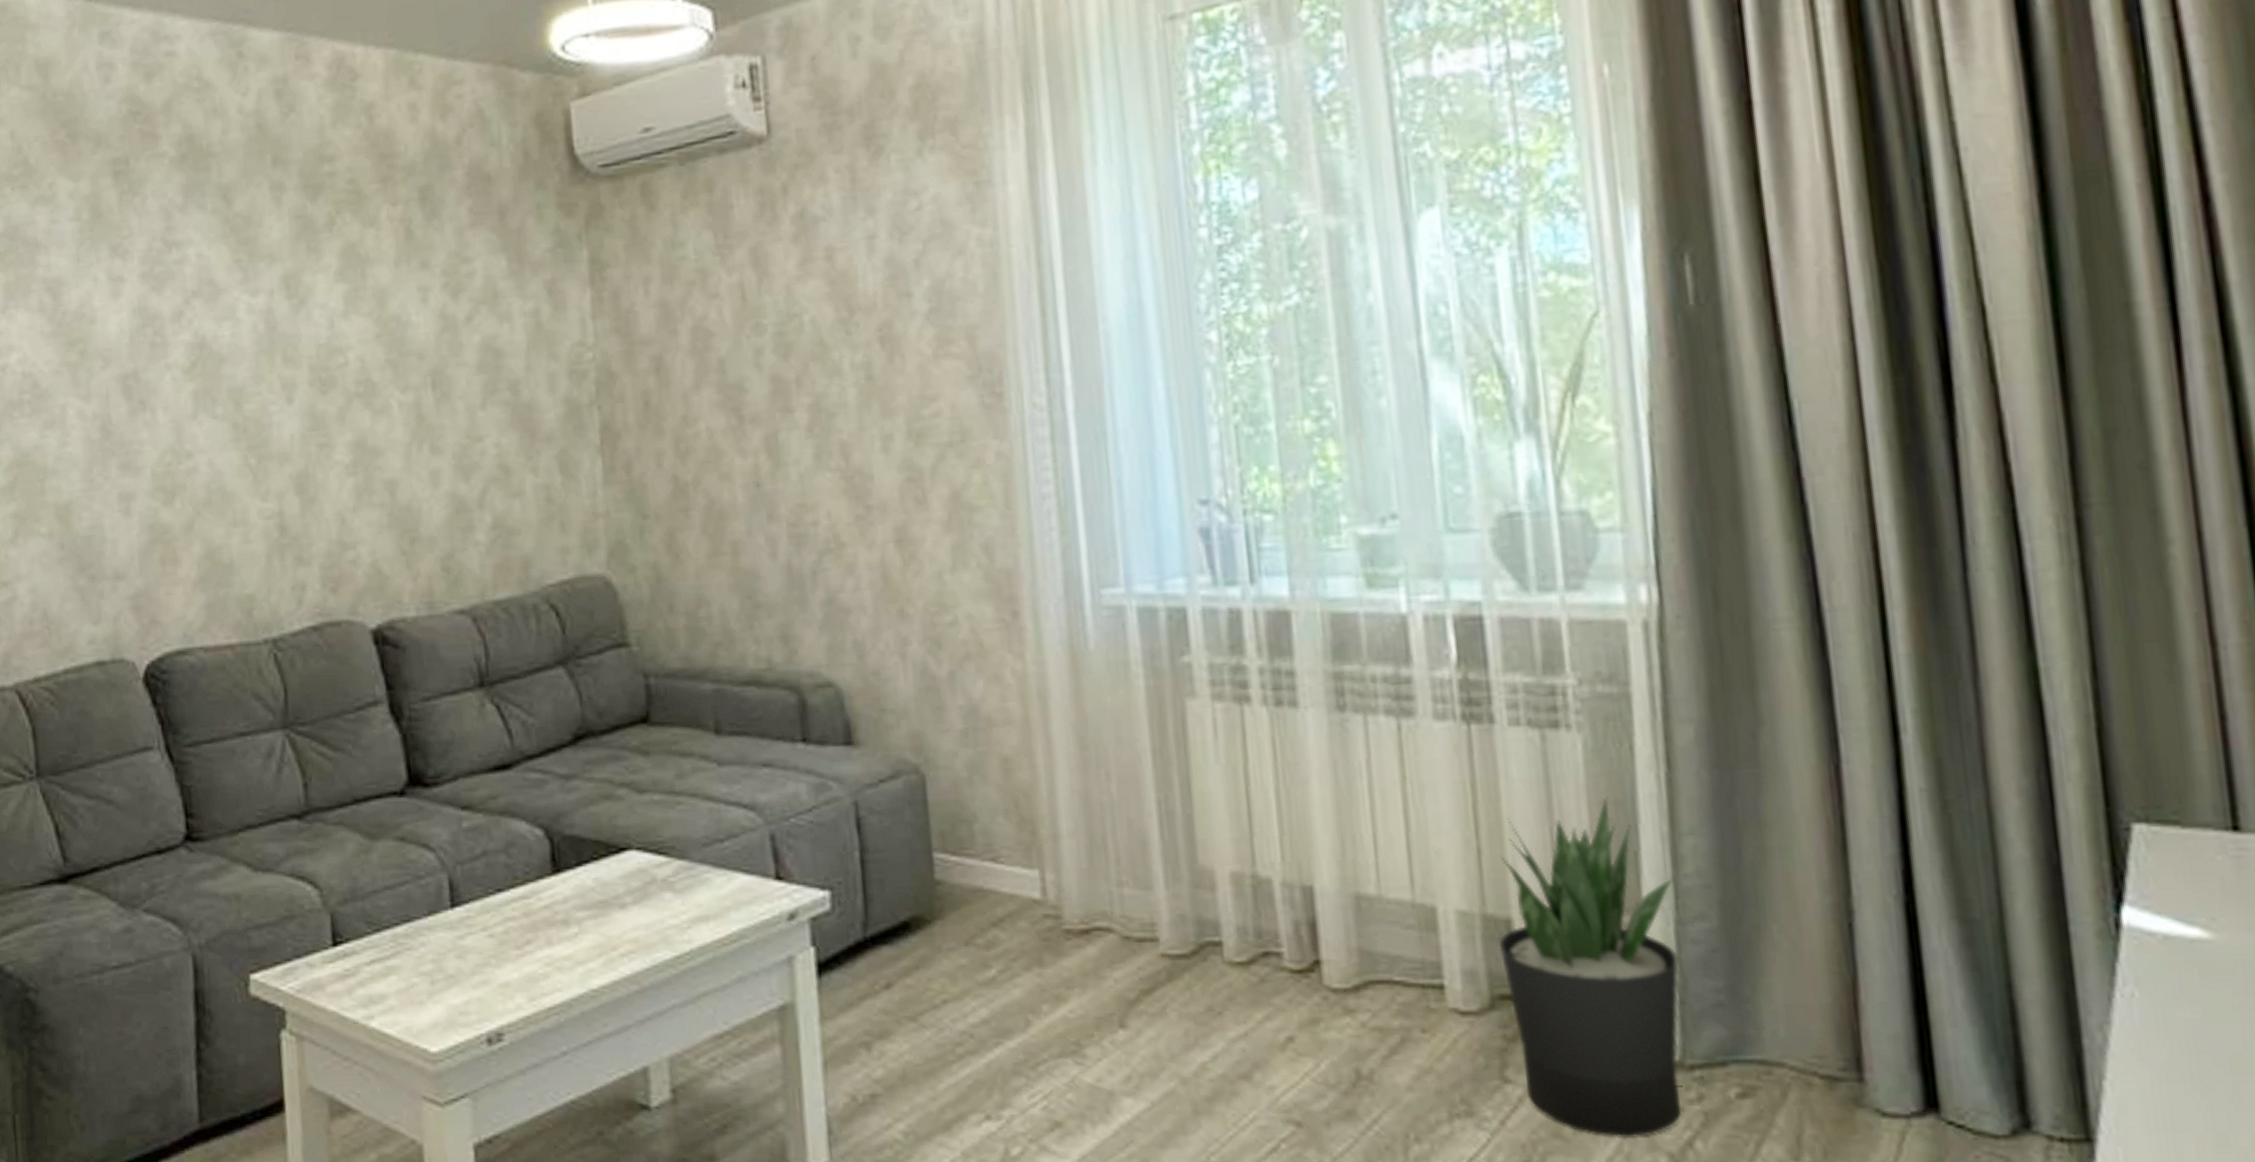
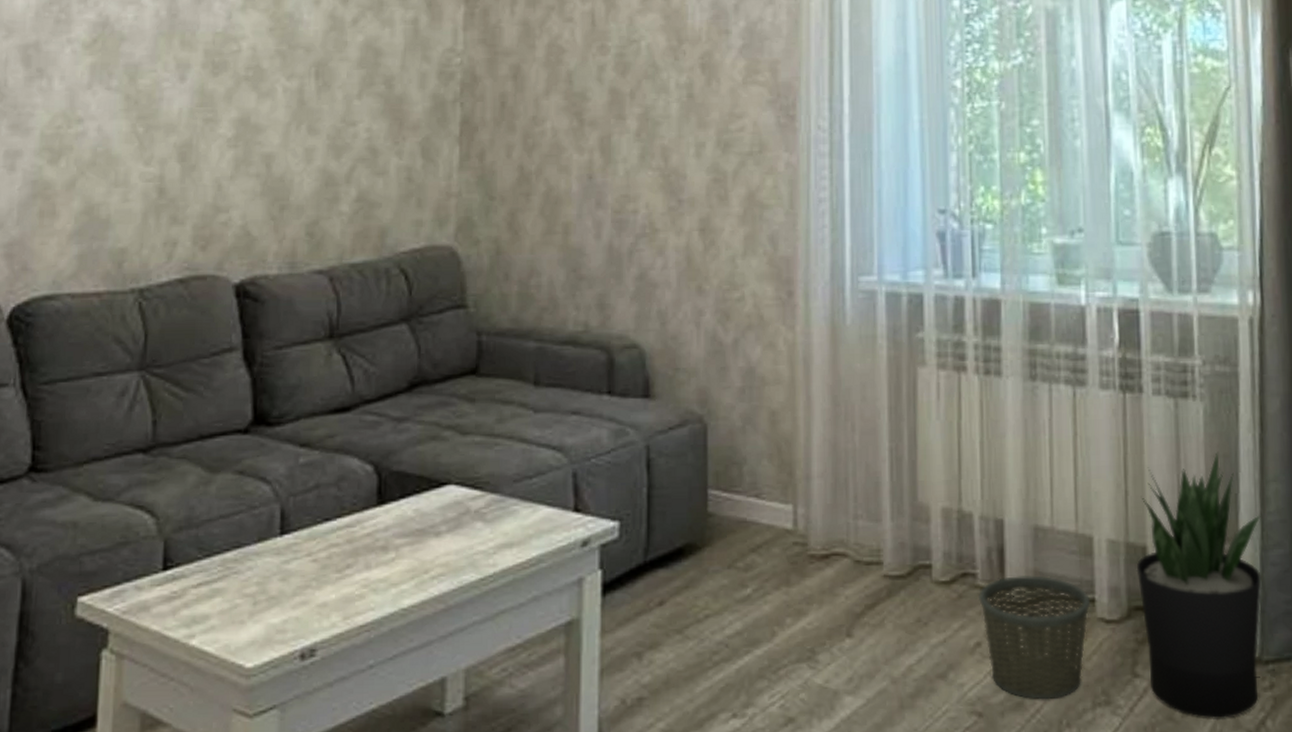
basket: none [1286,955,1439,1109] -> present [978,575,1091,700]

